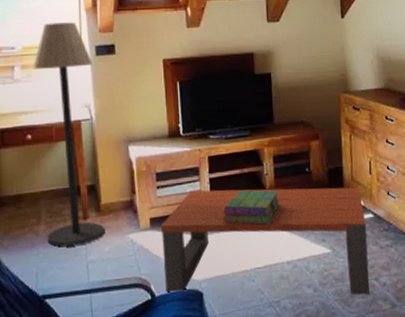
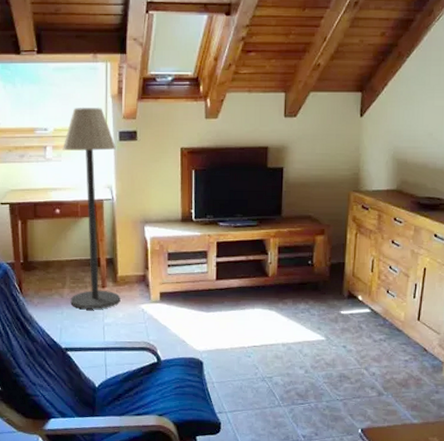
coffee table: present [160,187,370,295] -> none [169,271,363,381]
stack of books: present [224,190,280,224] -> none [227,275,281,308]

